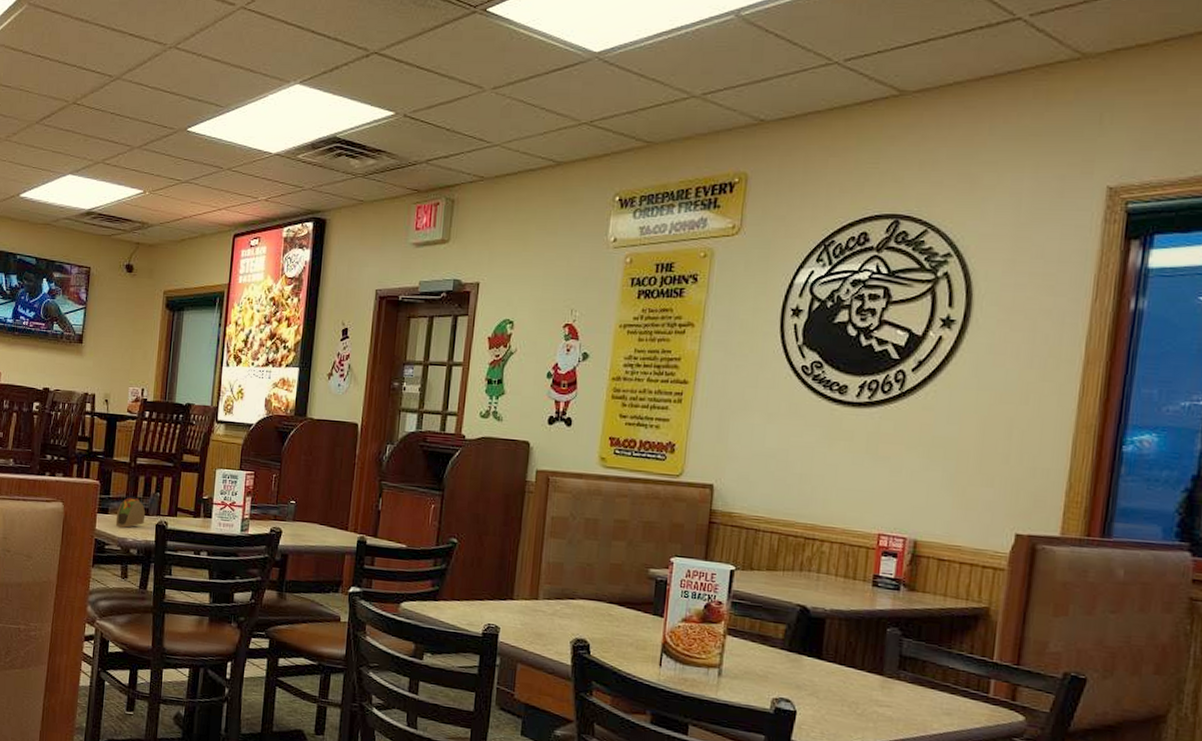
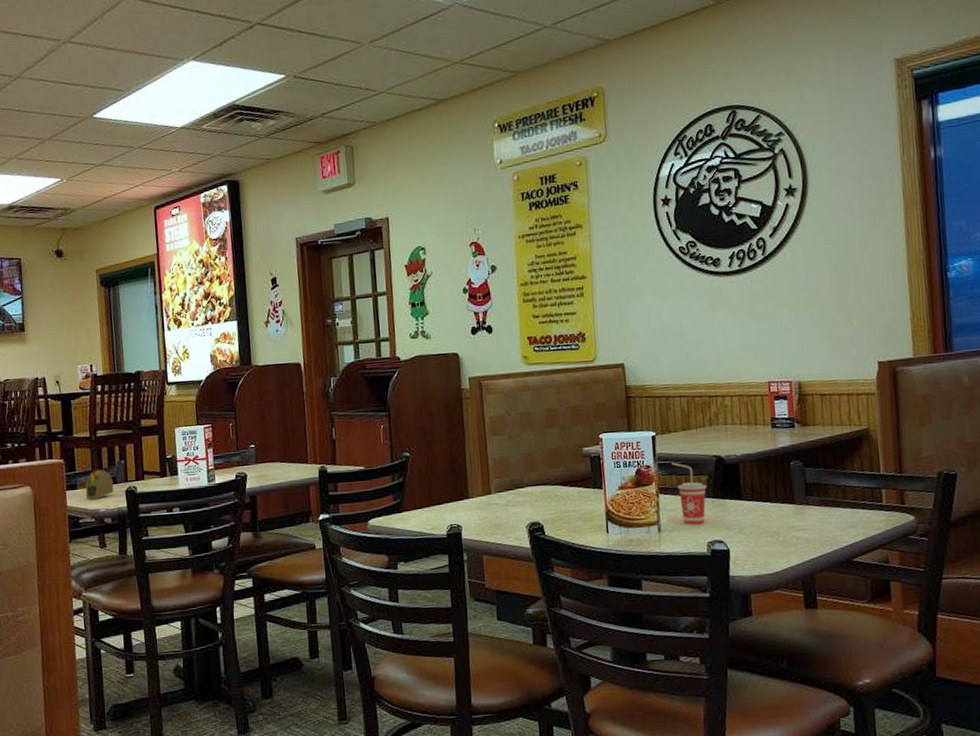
beverage cup: none [747,603,783,678] -> present [671,462,707,525]

